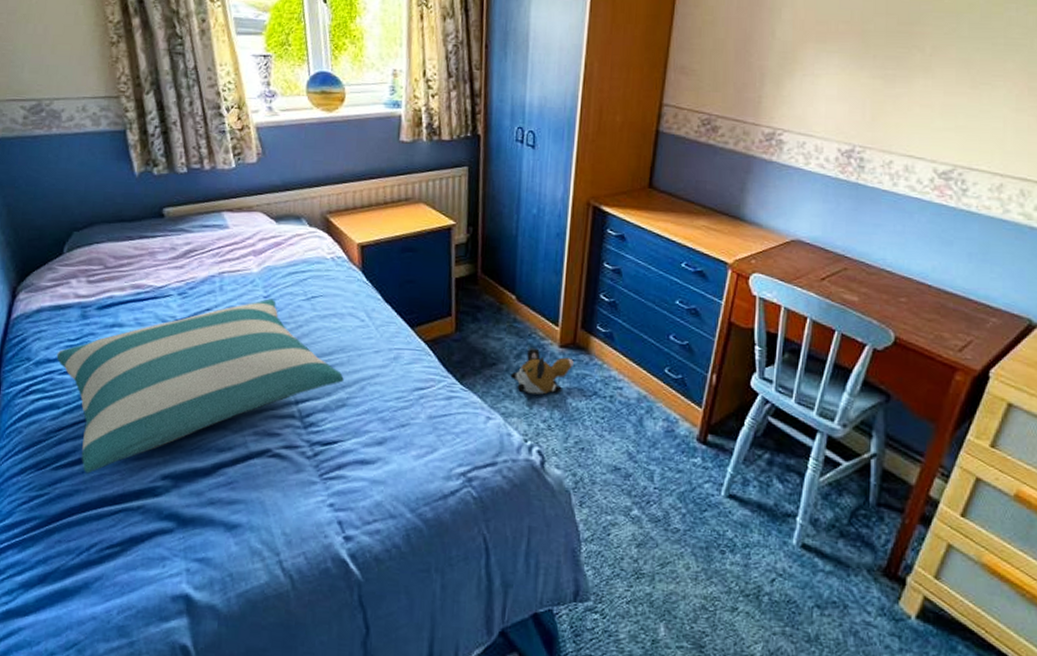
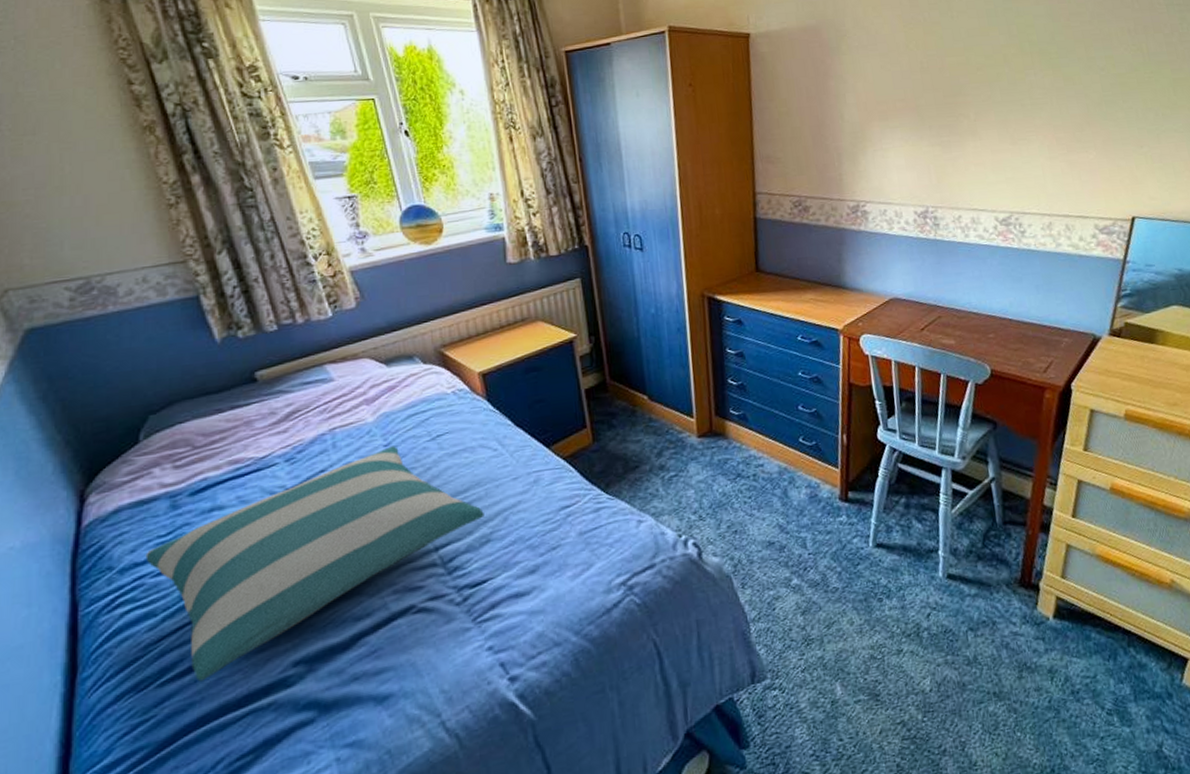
plush toy: present [510,348,574,395] -> none [654,443,714,489]

